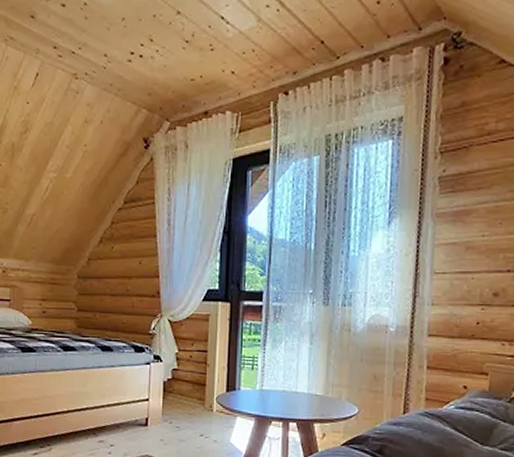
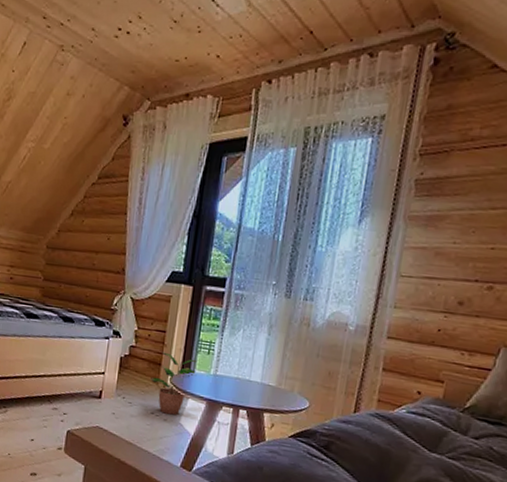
potted plant: none [196,372,243,435] -> present [151,352,197,415]

